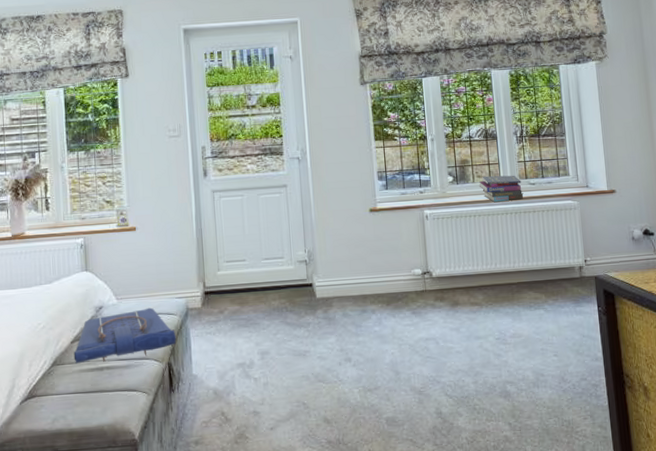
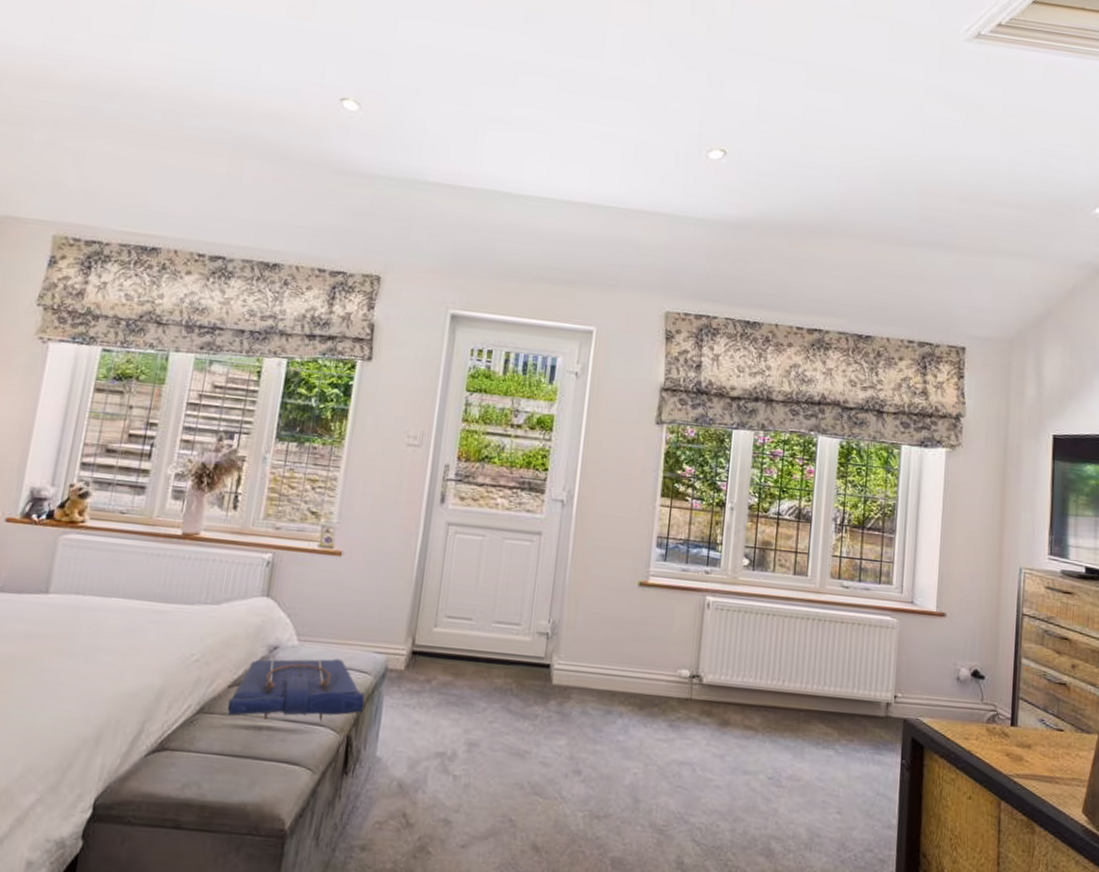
books: present [479,175,524,203] -> none [780,566,833,605]

